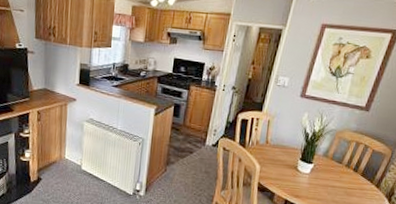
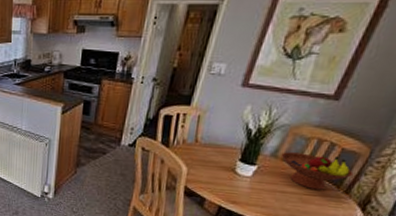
fruit bowl: none [330,152,382,184] -> present [281,152,354,190]

